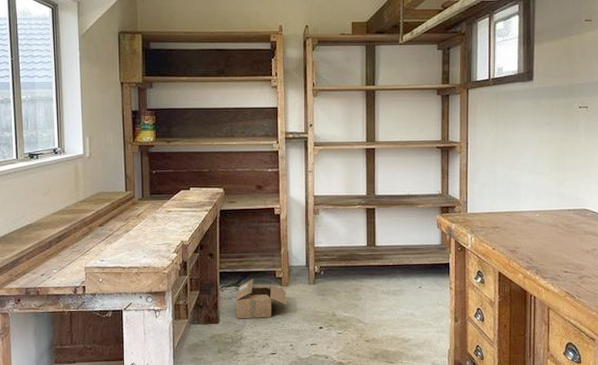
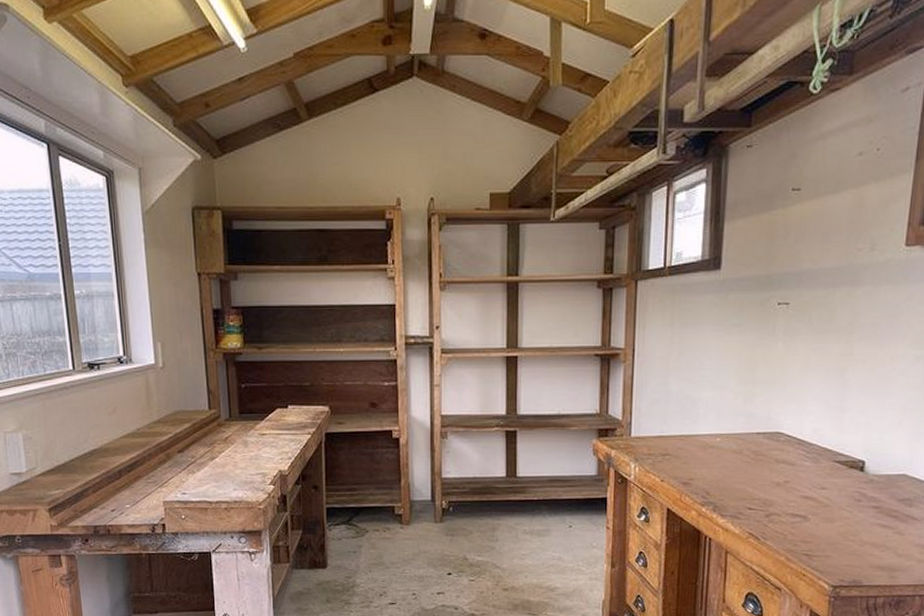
cardboard box: present [236,278,287,319] -> none [347,515,409,564]

